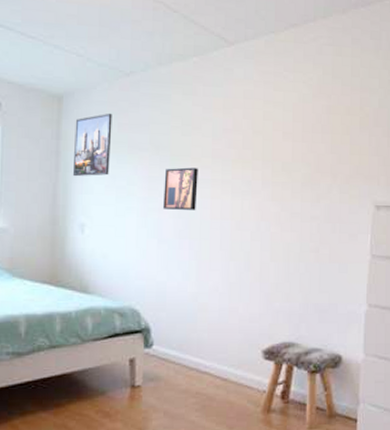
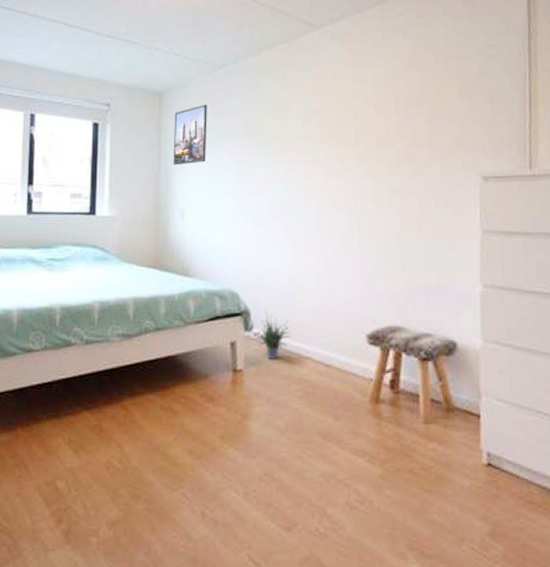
potted plant: none [153,327,190,374] -> present [253,310,290,359]
wall art: present [163,167,198,210] -> none [258,150,291,192]

